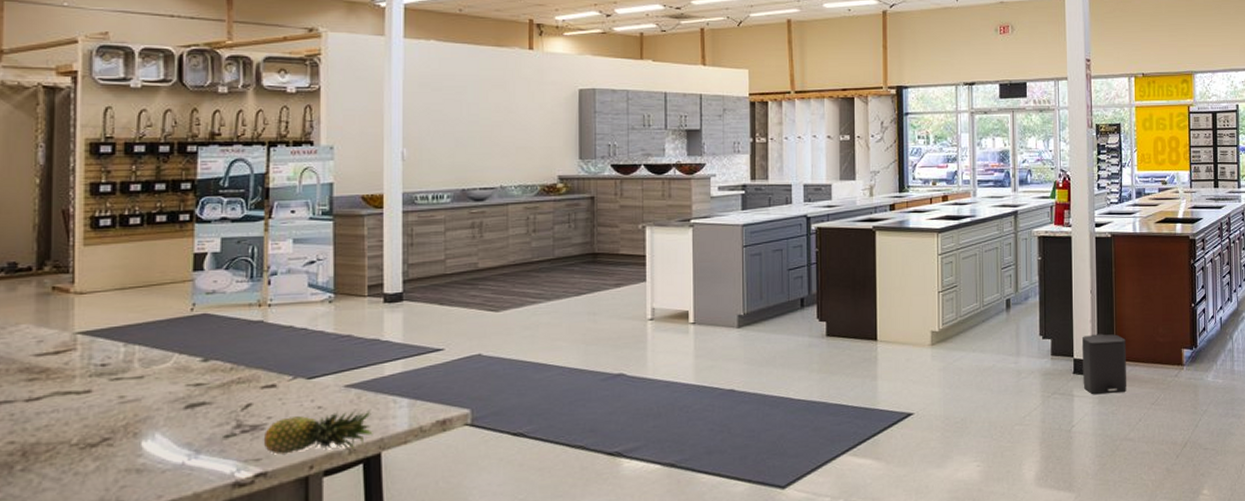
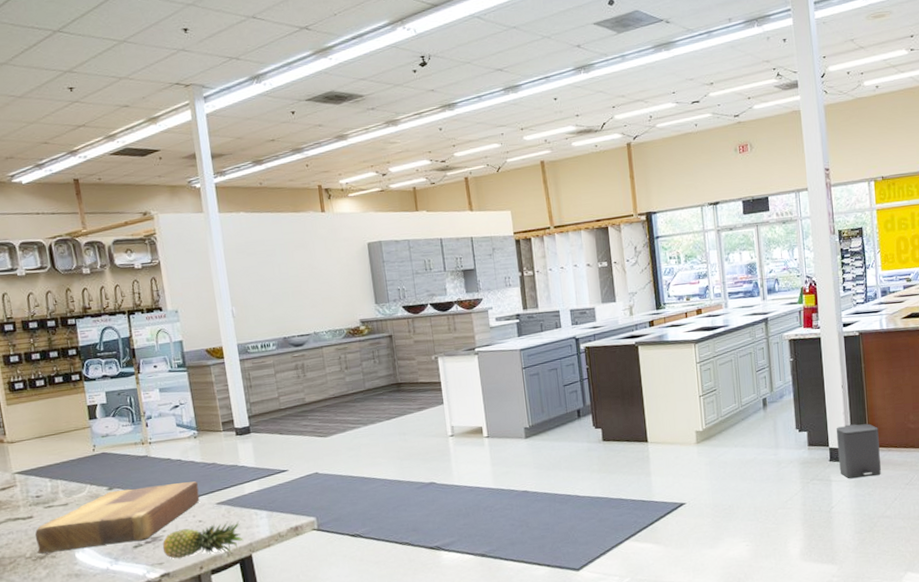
cutting board: none [89,357,324,440] -> present [34,481,200,554]

